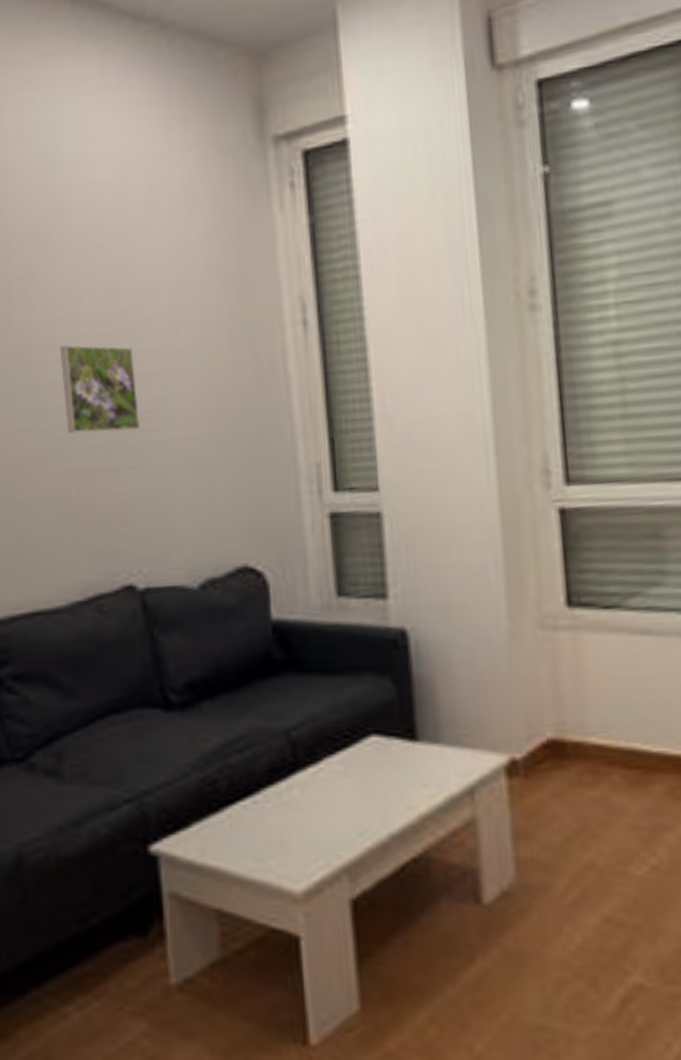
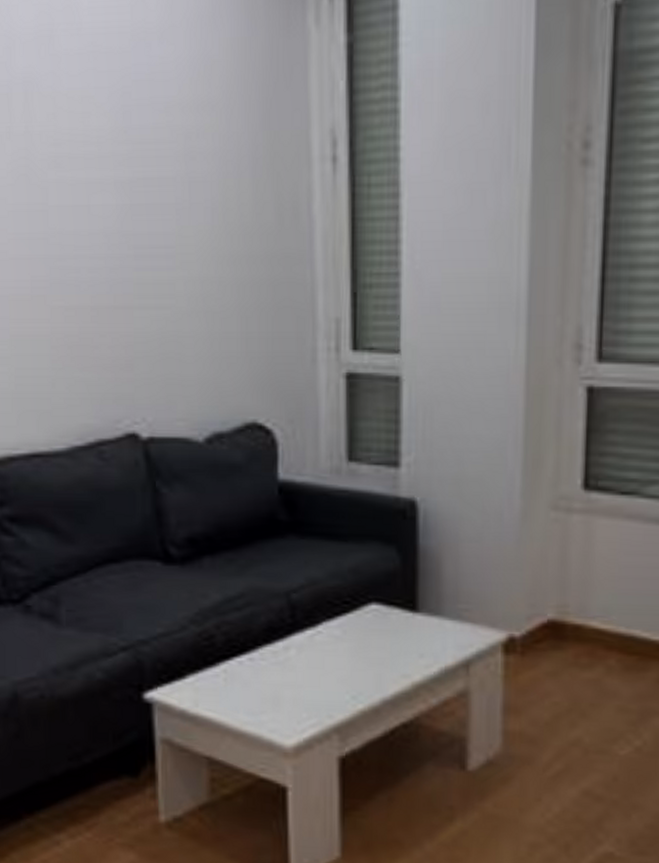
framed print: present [59,345,141,434] -> none [64,165,150,267]

